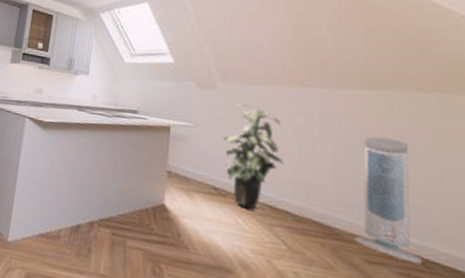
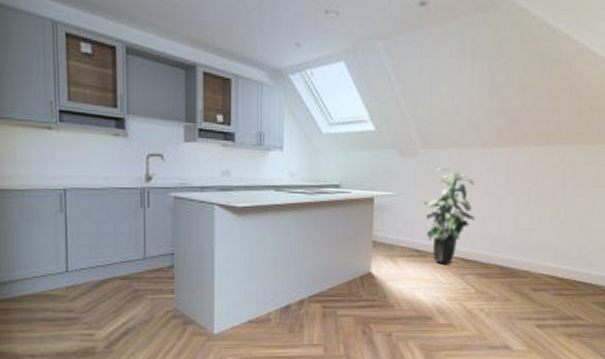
air purifier: present [354,136,423,265] -> none [526,187,572,285]

